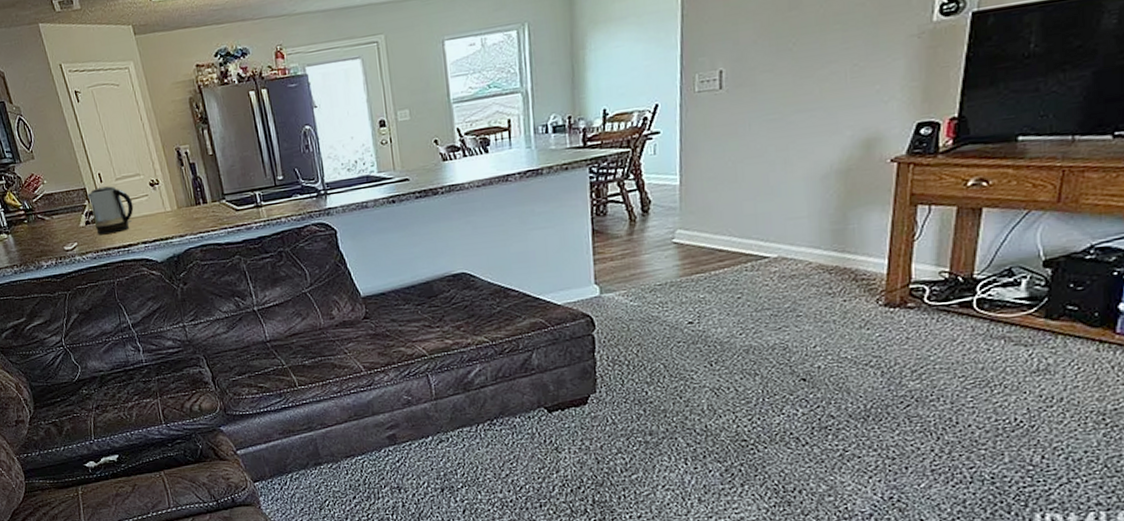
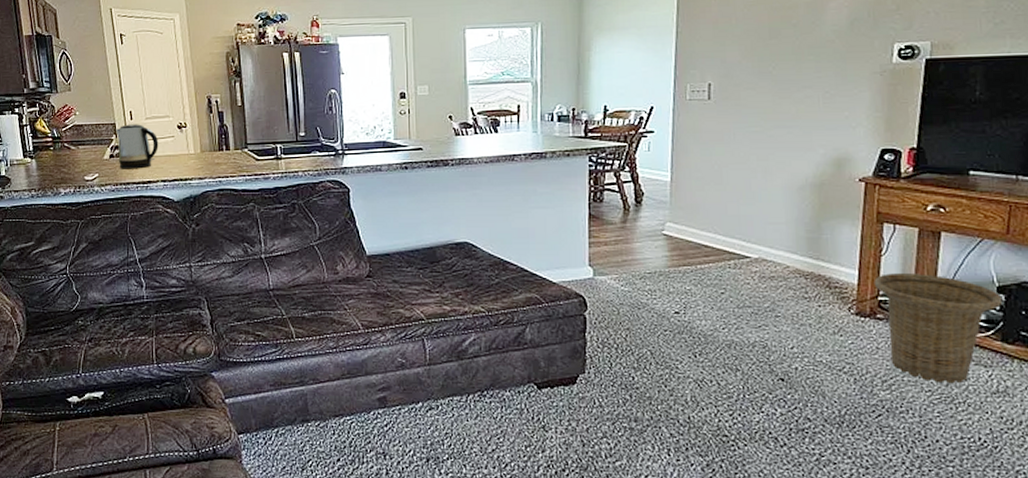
basket: none [905,255,1049,367] -> present [874,273,1003,384]

